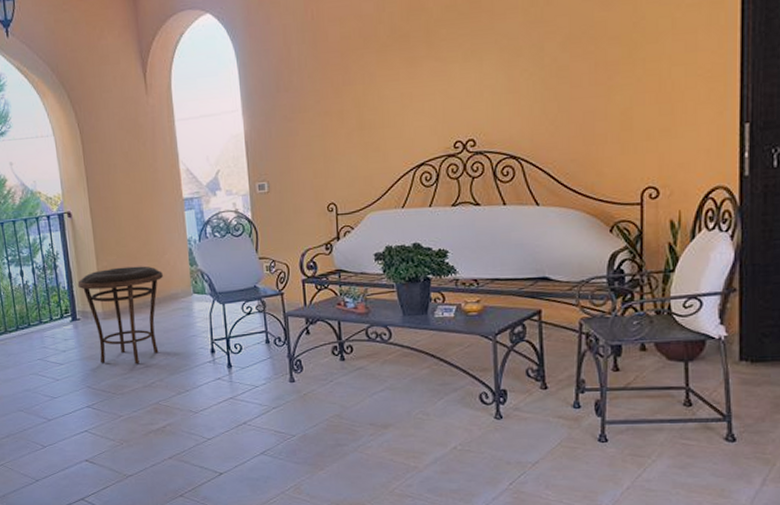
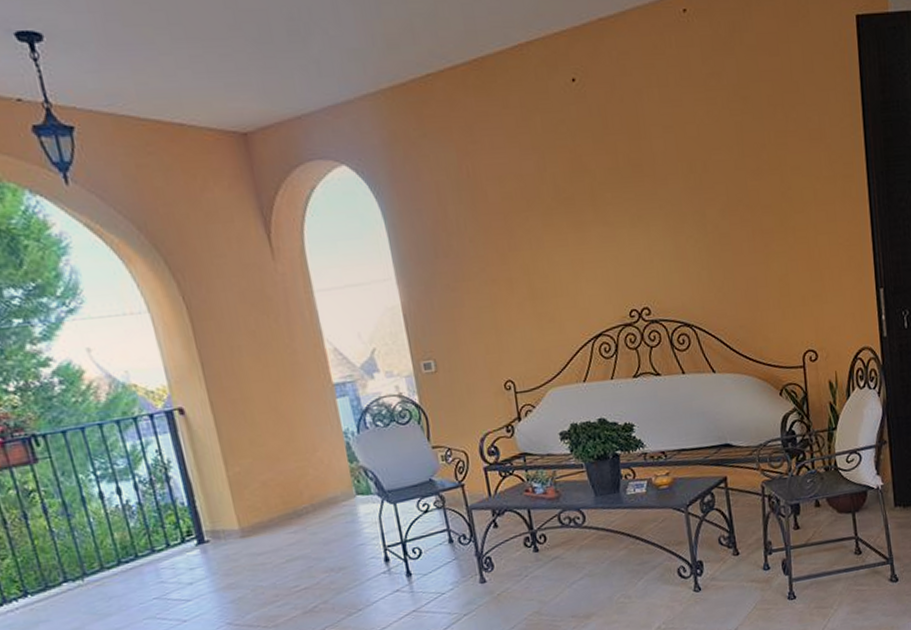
side table: present [77,266,163,364] -> none [201,467,319,592]

